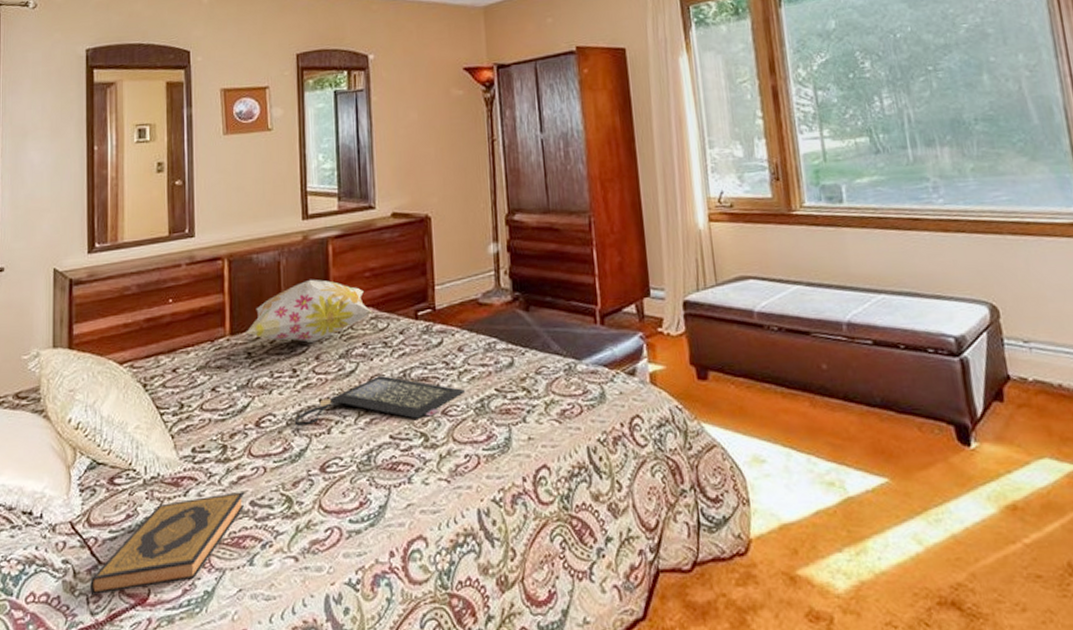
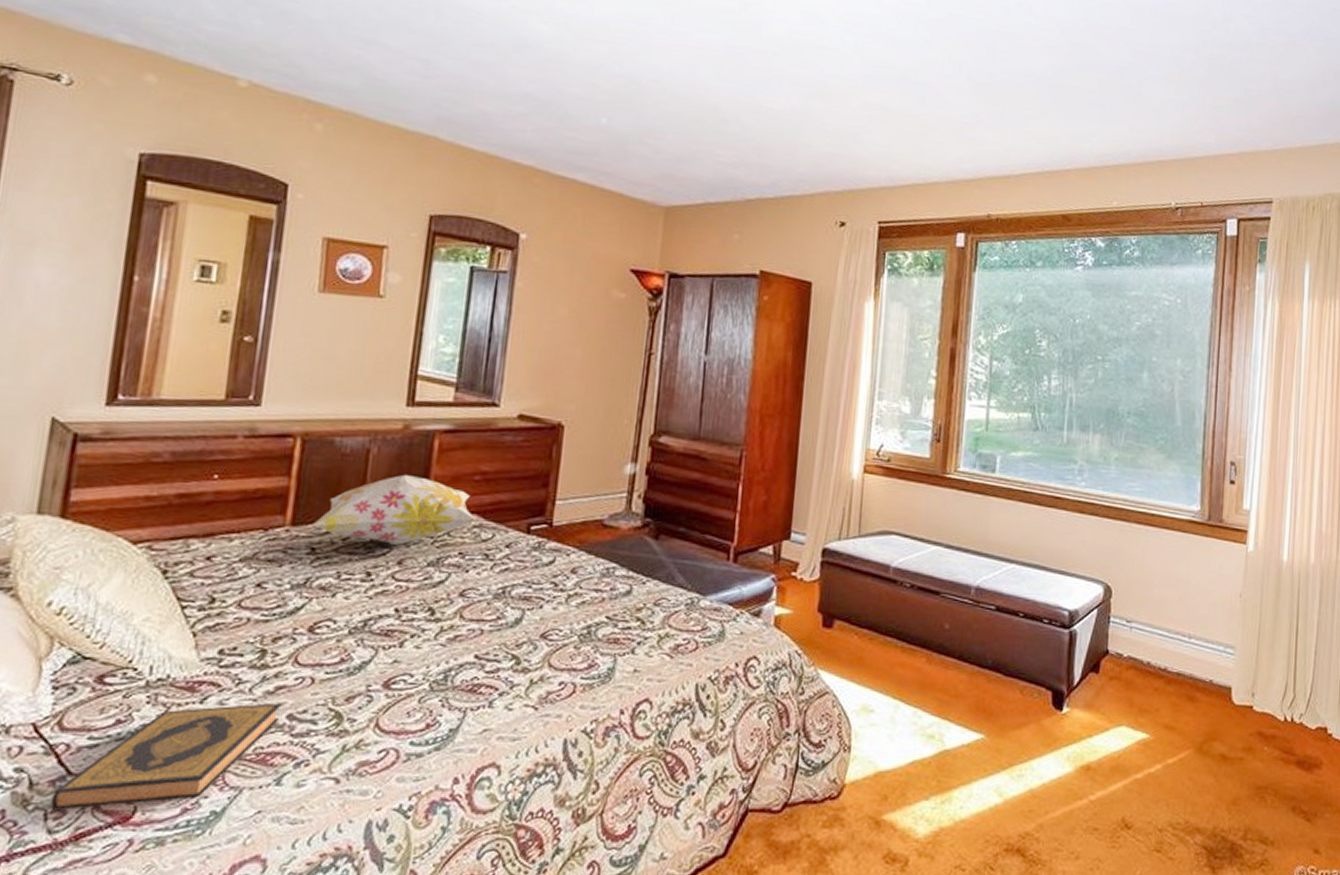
clutch bag: present [294,376,466,426] -> none [359,590,573,640]

